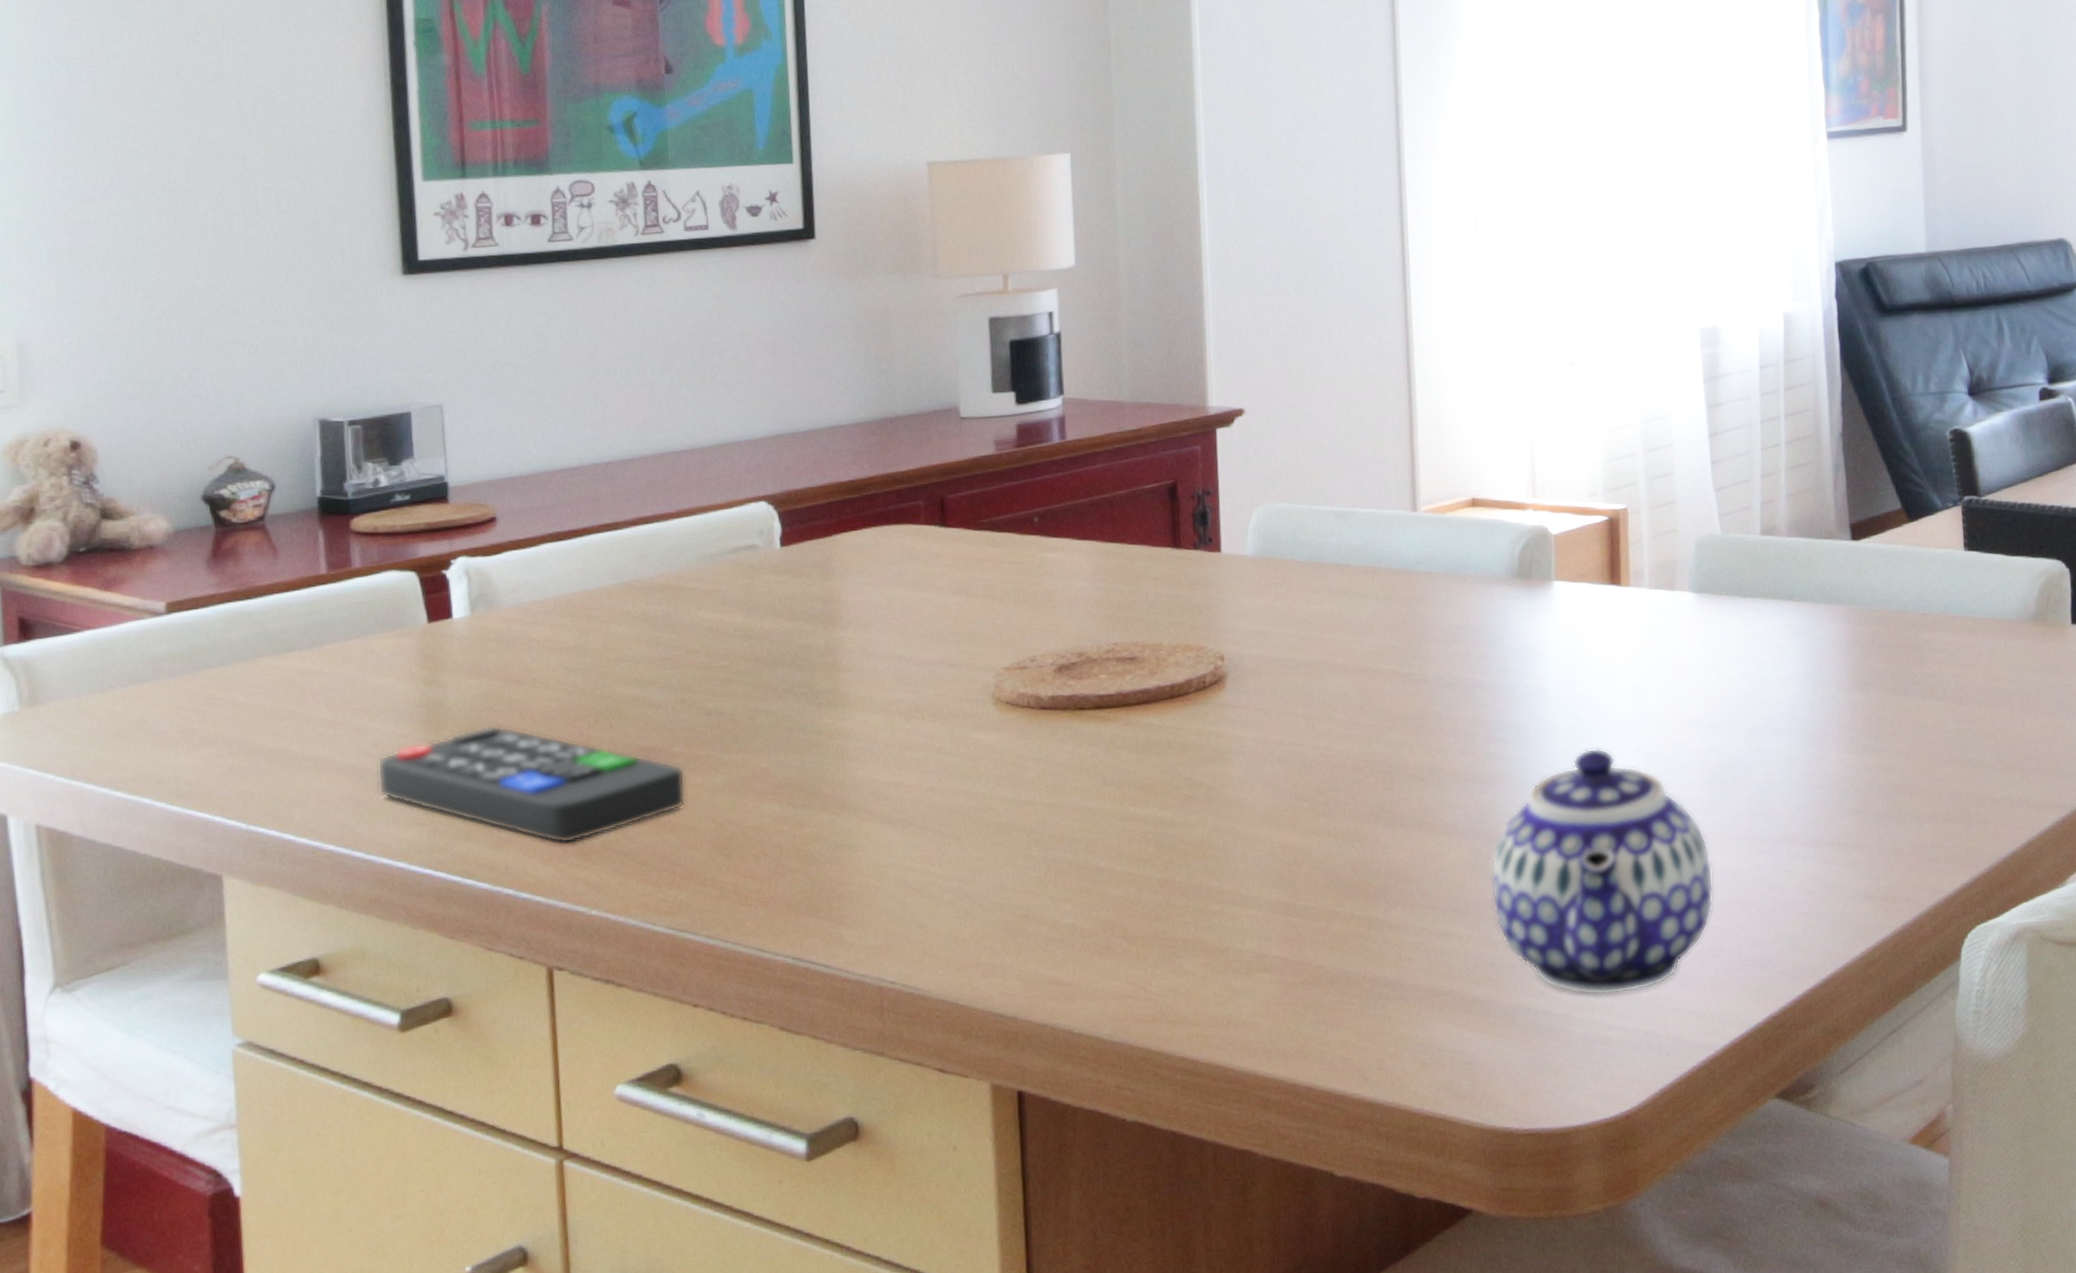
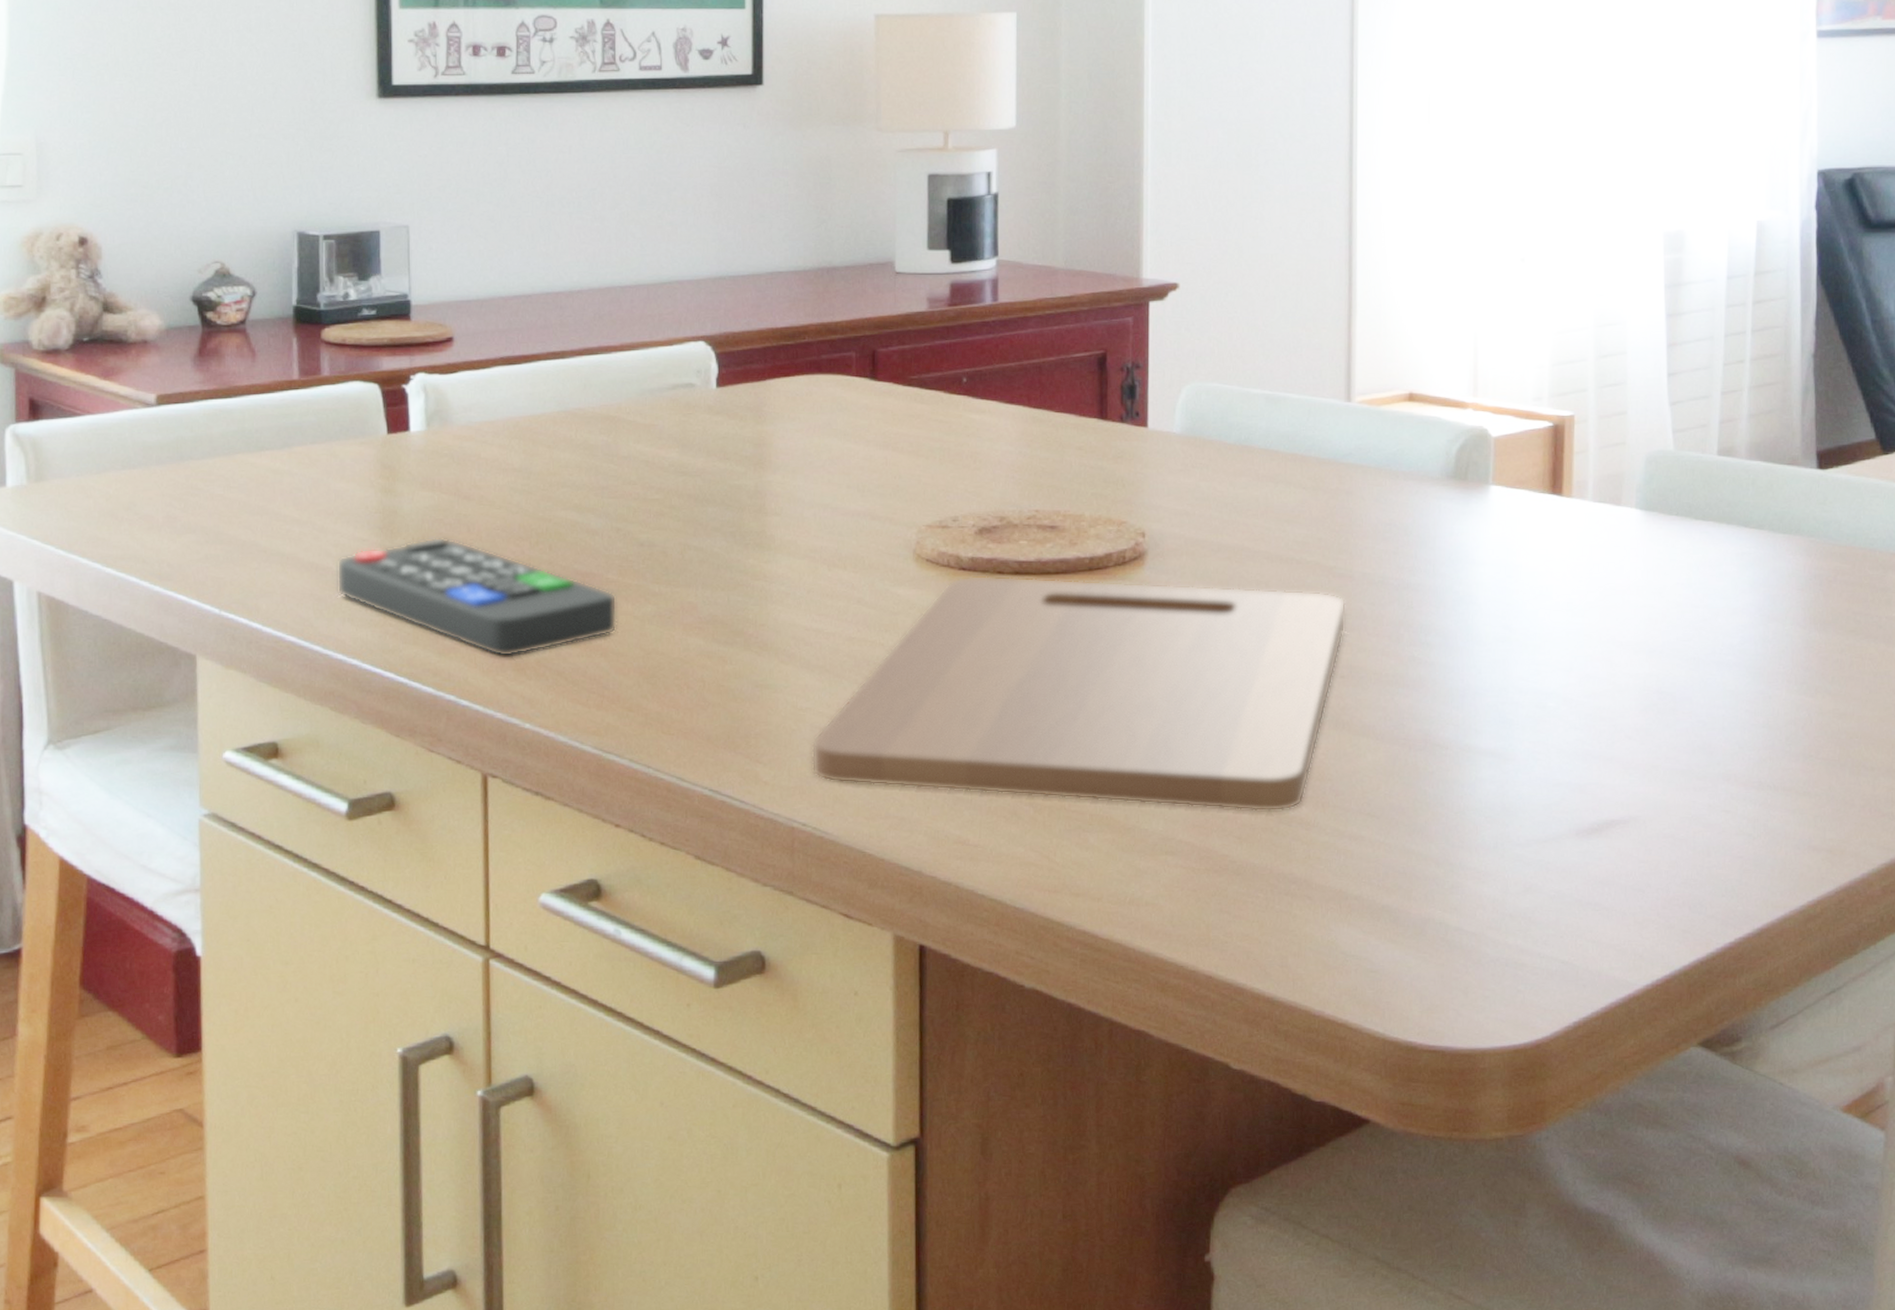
cutting board: none [896,698,1424,937] -> present [811,575,1346,812]
teapot: present [1491,747,1714,996] -> none [1408,662,1644,919]

